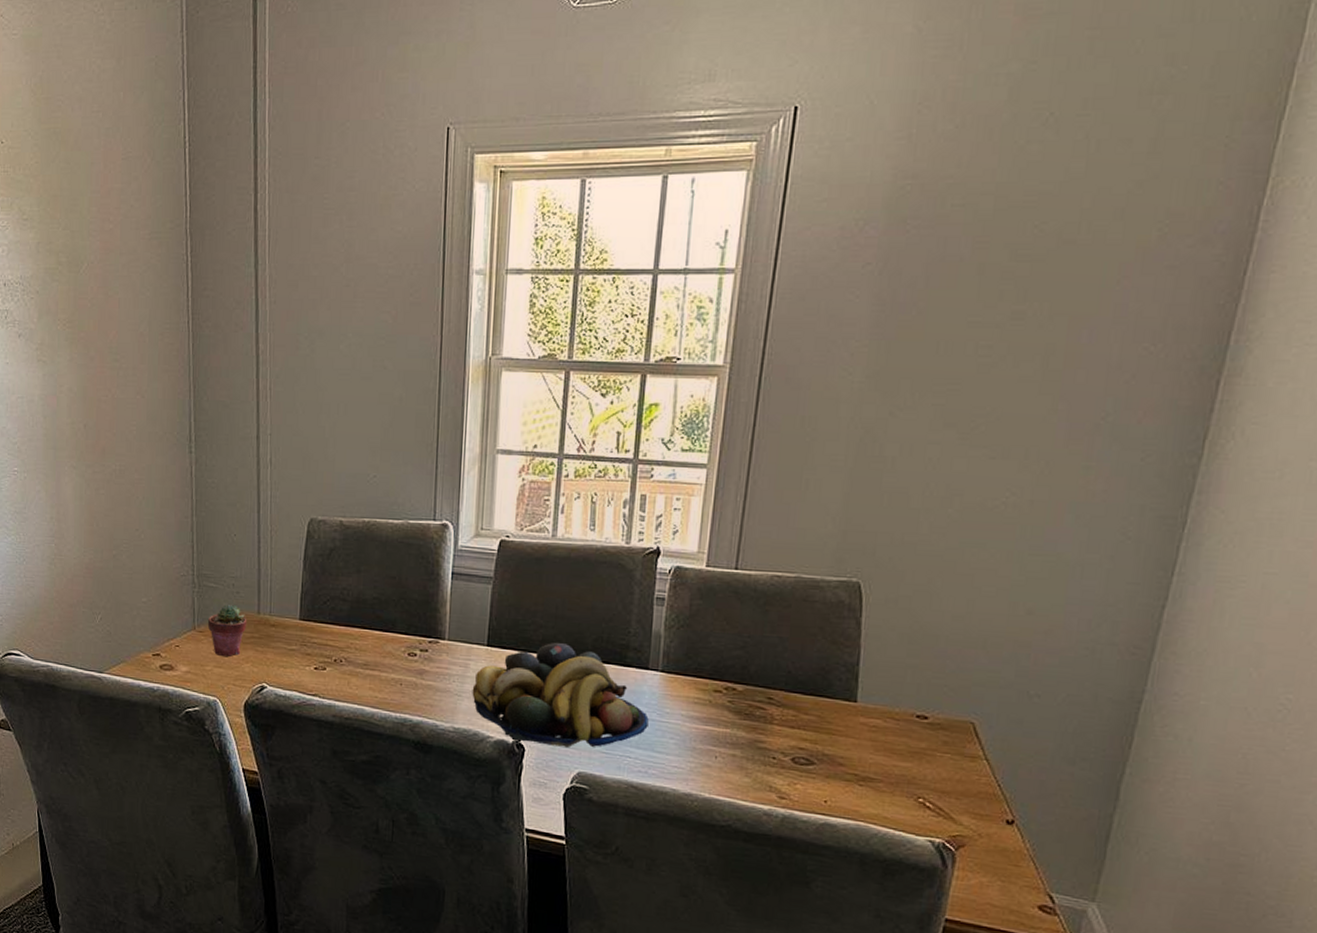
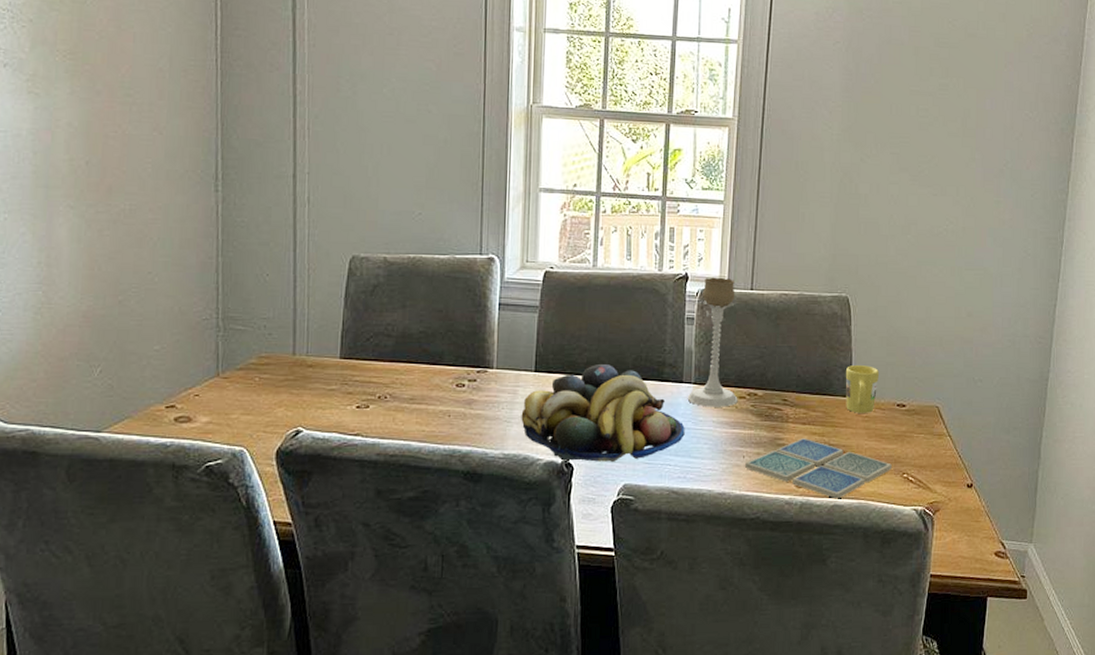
potted succulent: present [207,603,247,657] -> none [233,346,281,402]
candle holder: none [652,552,716,701] -> present [687,277,738,407]
drink coaster: none [716,744,904,817] -> present [744,438,892,499]
mug: none [847,664,896,723] -> present [845,364,880,413]

